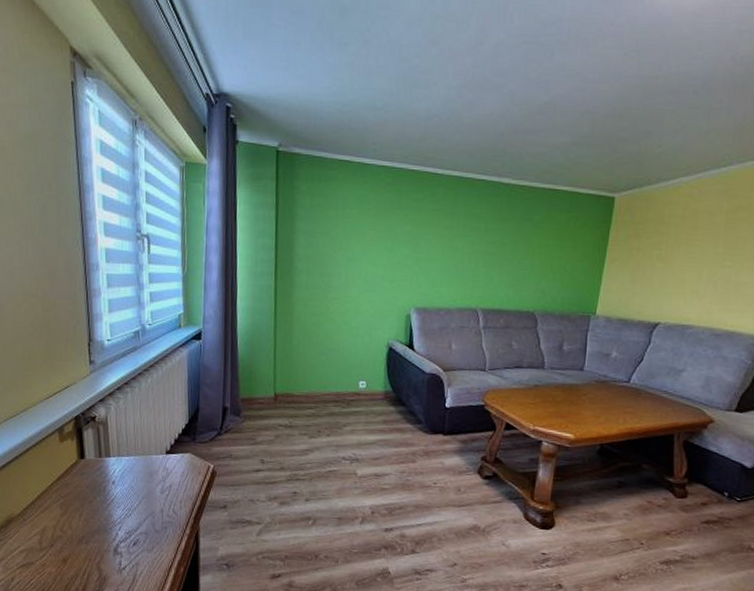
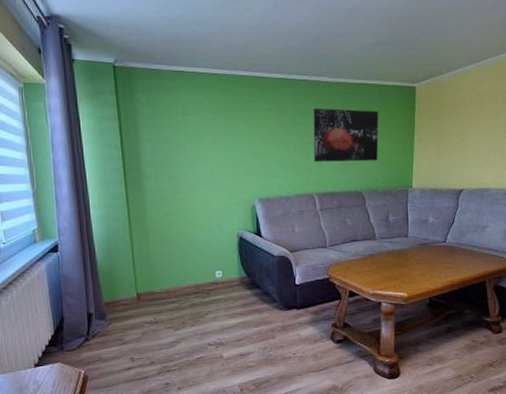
wall art: none [483,213,565,279] -> present [313,108,379,163]

